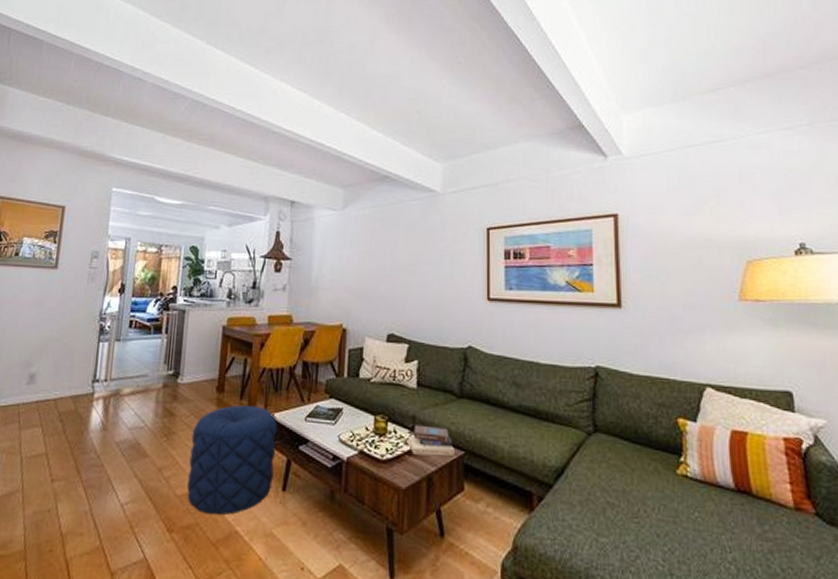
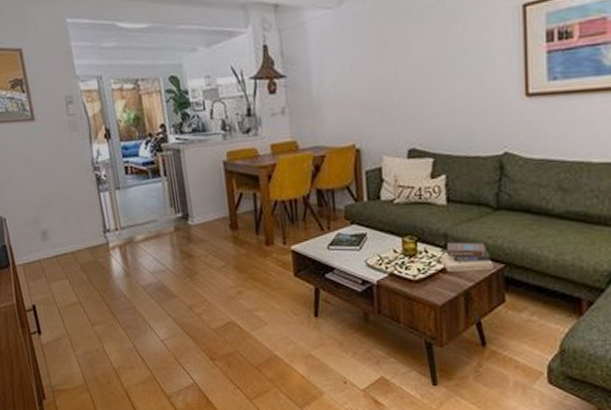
pouf: present [187,405,278,515] -> none [214,239,304,342]

